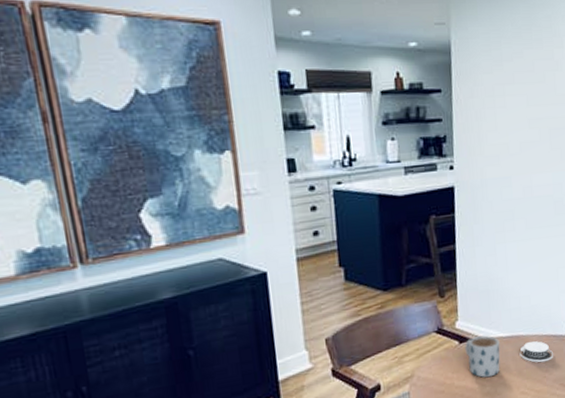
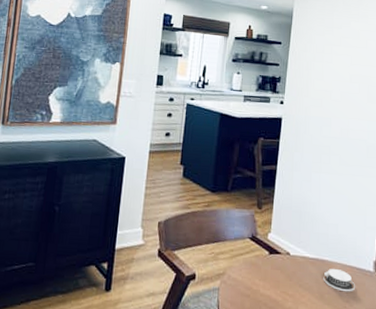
mug: present [465,335,501,378] -> none [273,251,306,294]

